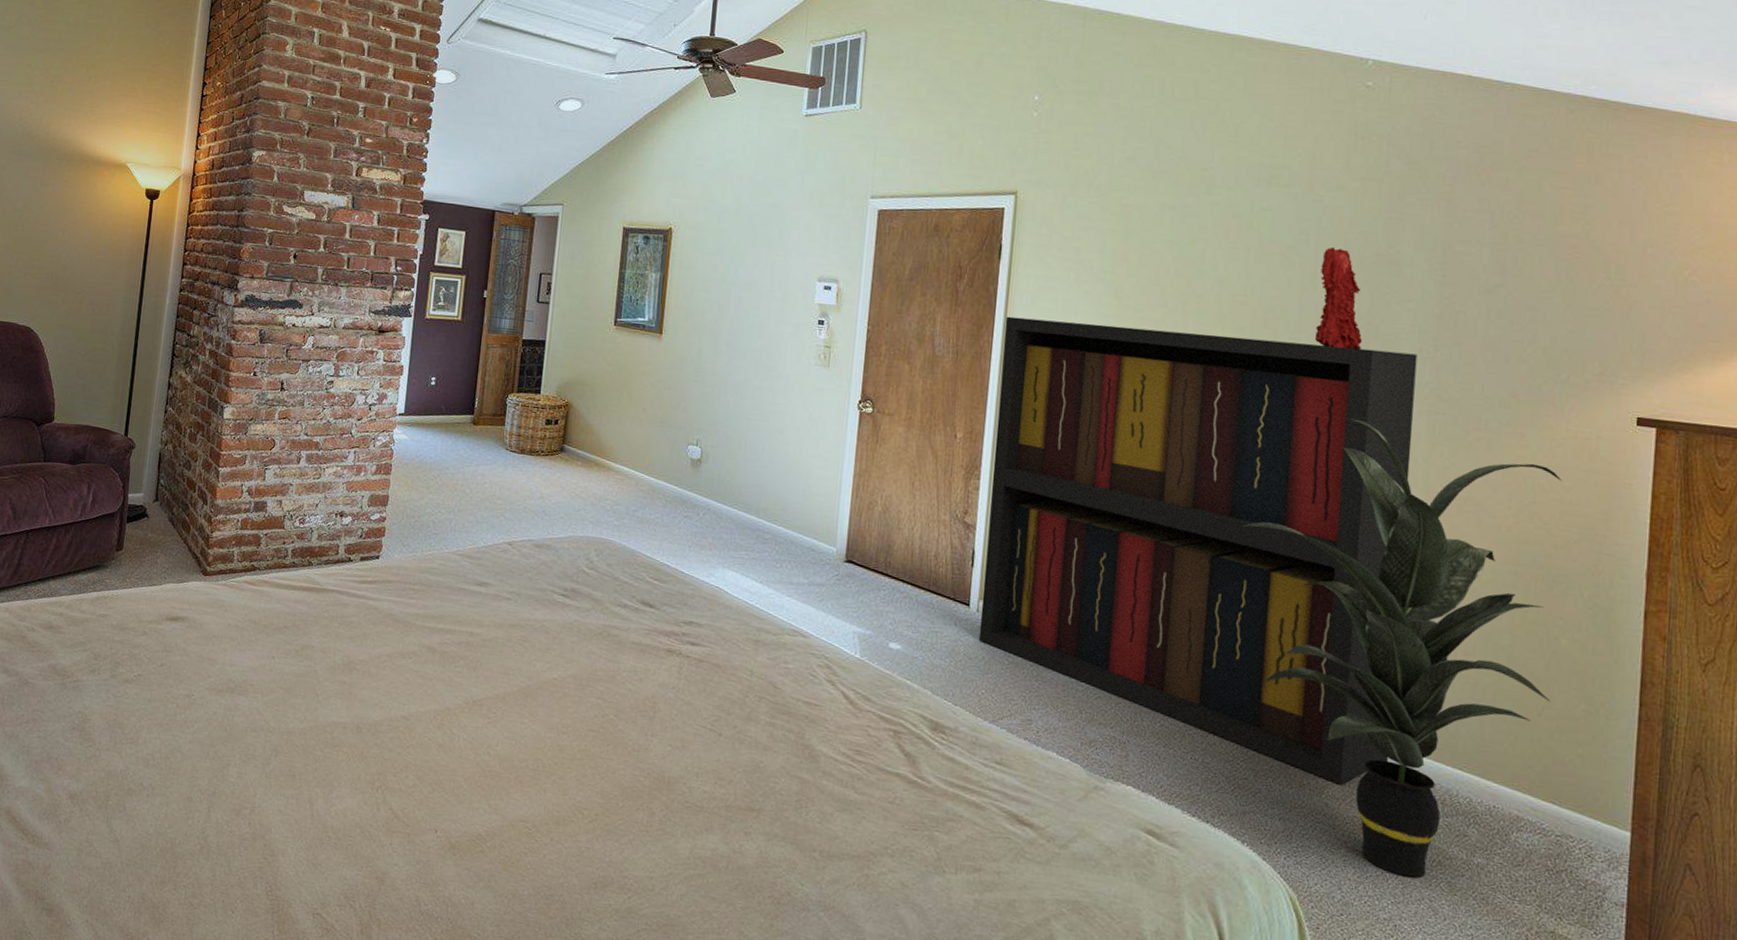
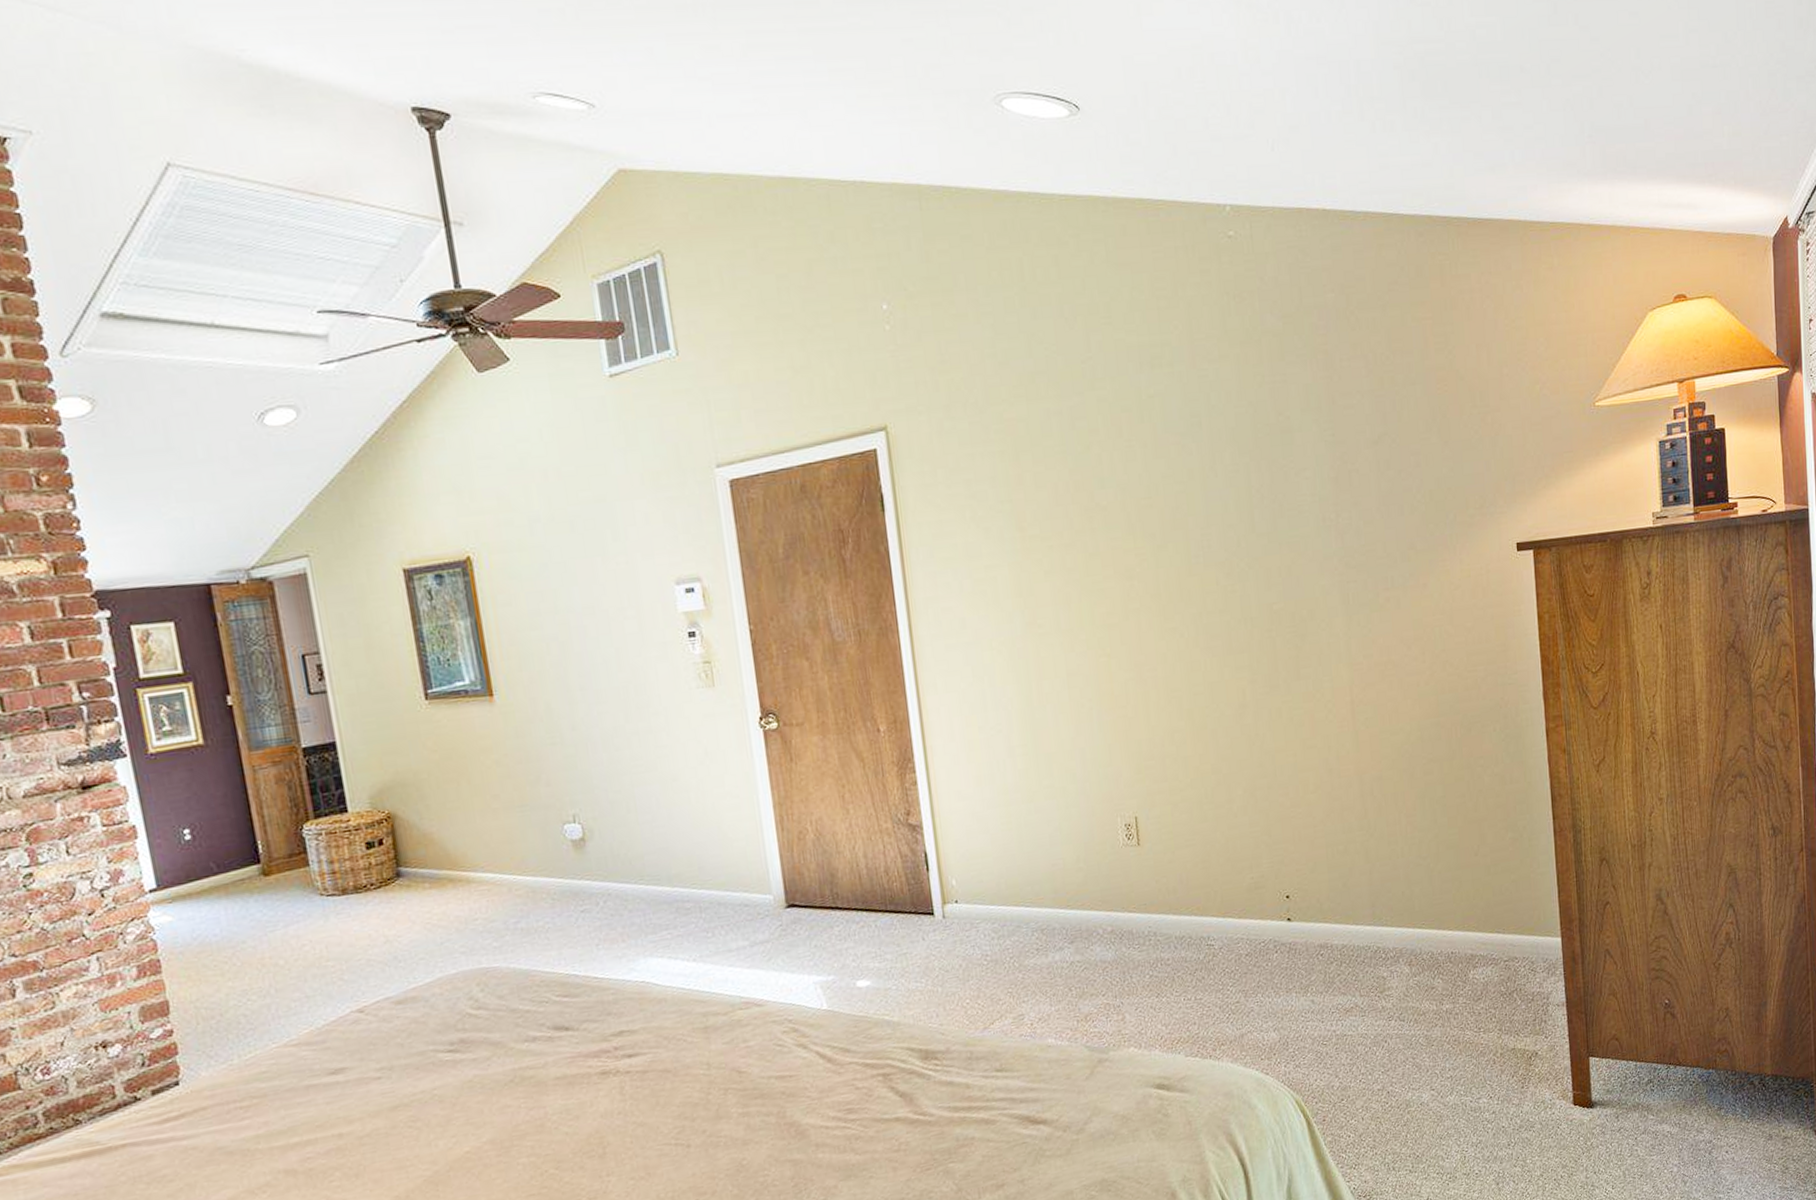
bookshelf: present [978,316,1418,785] -> none [905,524,1359,979]
indoor plant: present [1243,418,1562,878] -> none [1191,606,1482,1046]
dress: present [1315,247,1363,350] -> none [1217,425,1270,536]

